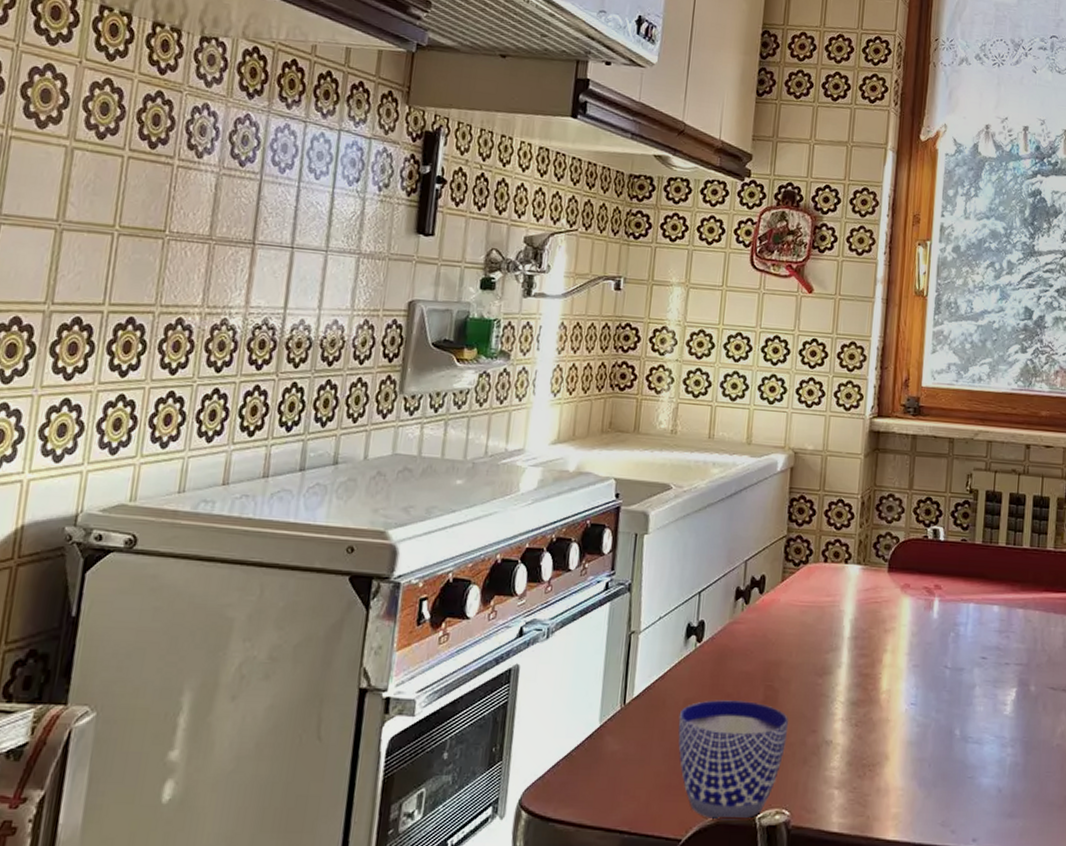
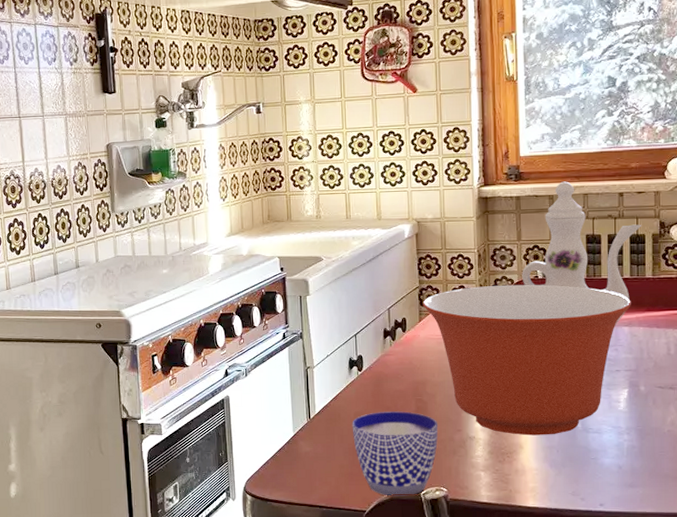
mixing bowl: none [788,542,1029,744] -> present [423,284,631,436]
ewer: none [909,423,1047,607] -> present [522,181,642,326]

